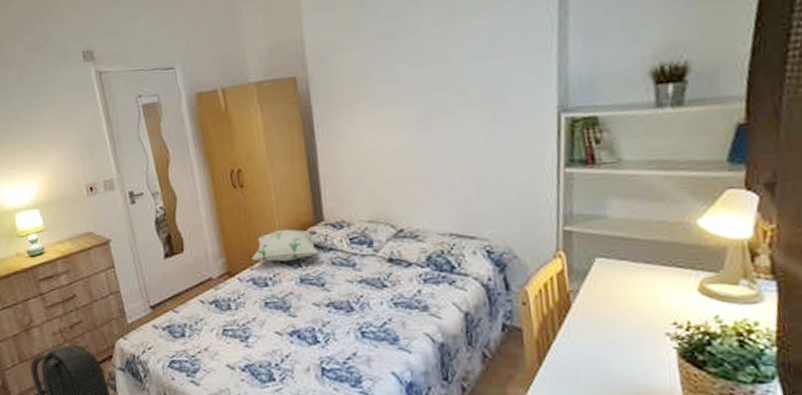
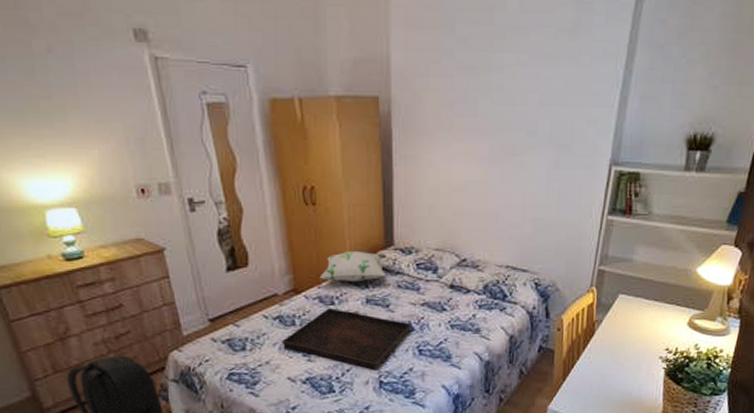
serving tray: none [218,290,351,355] -> present [281,308,411,369]

